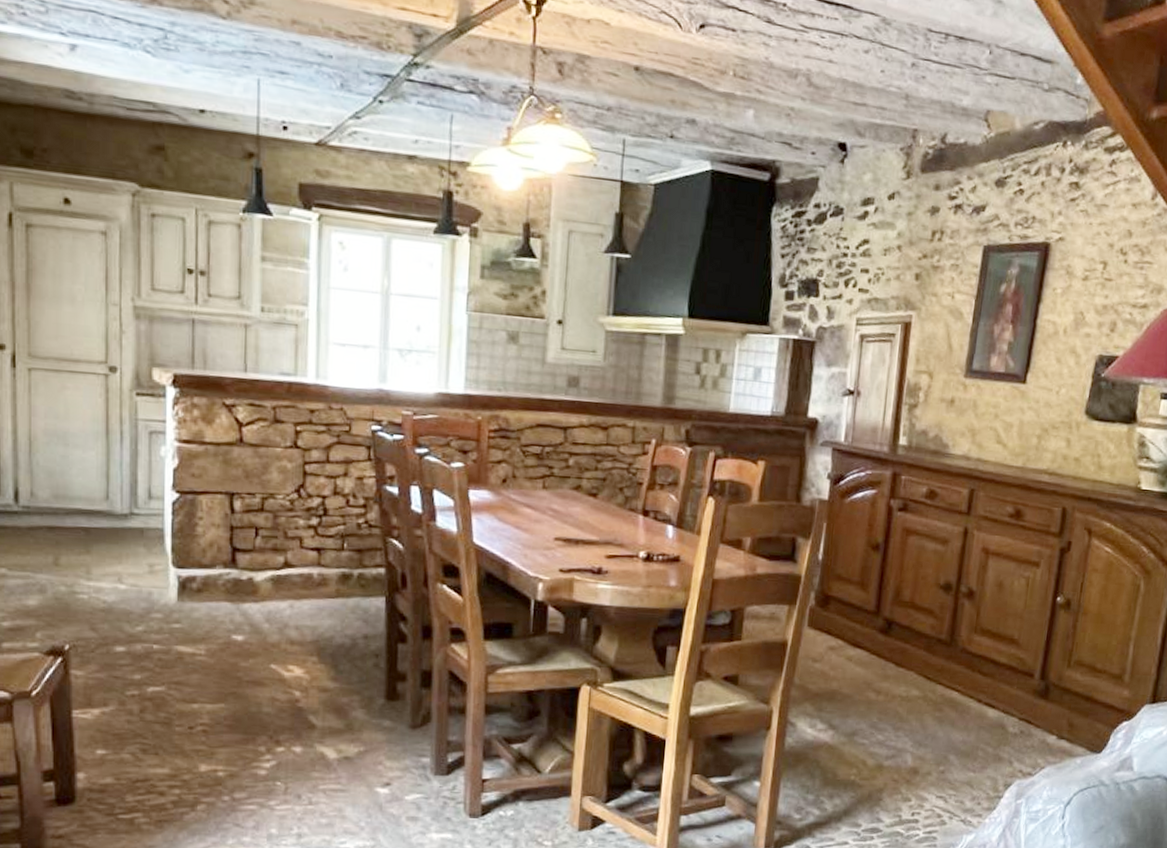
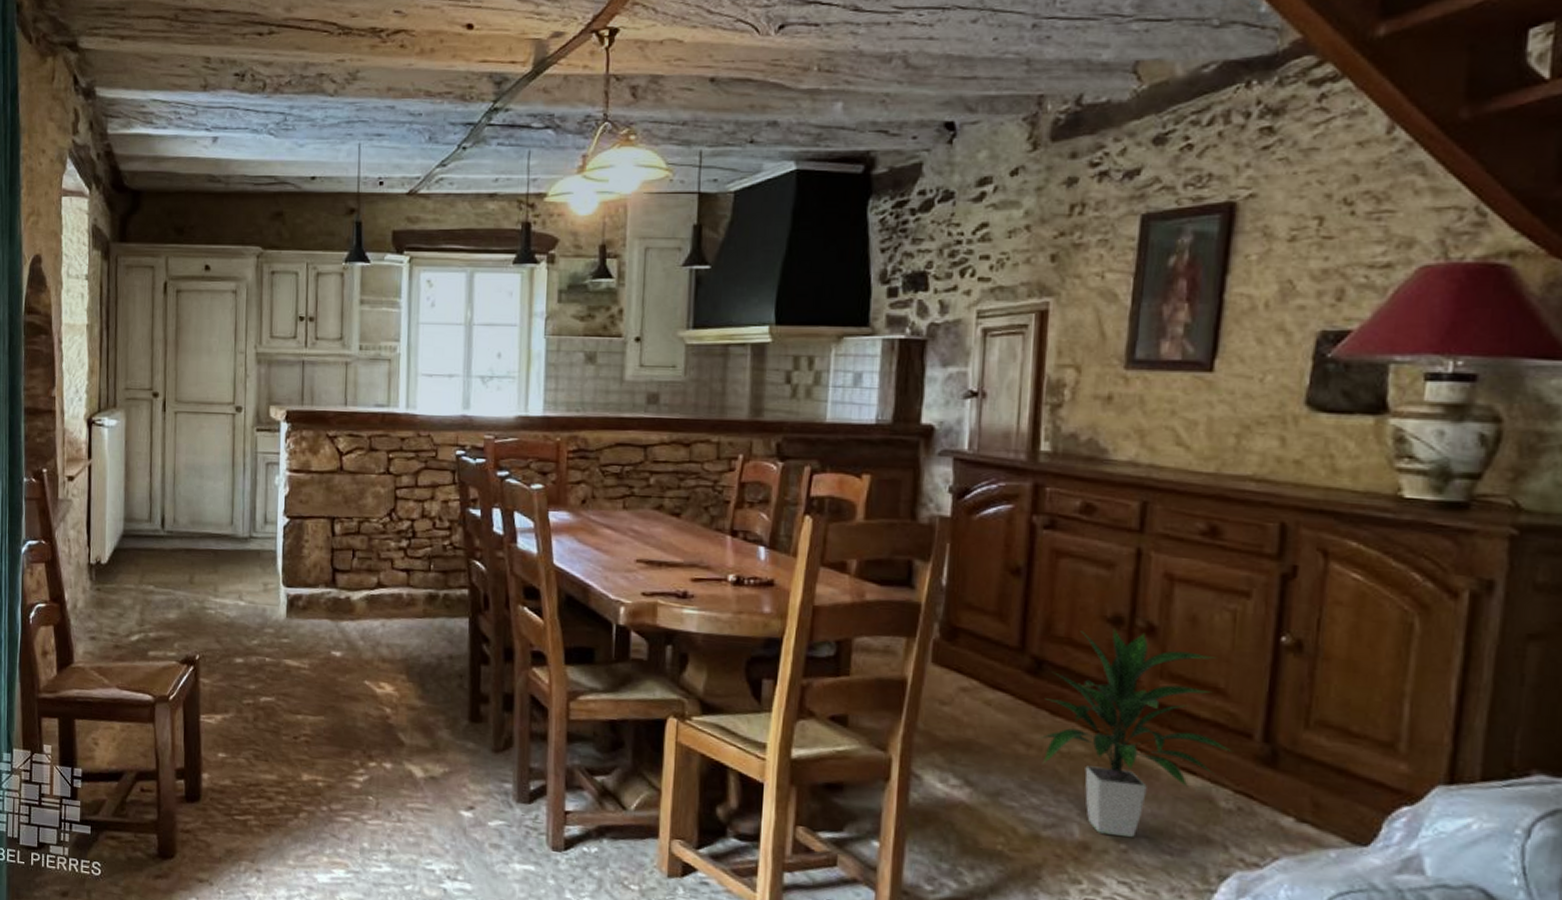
indoor plant: none [884,594,1020,760] -> present [1037,629,1233,837]

